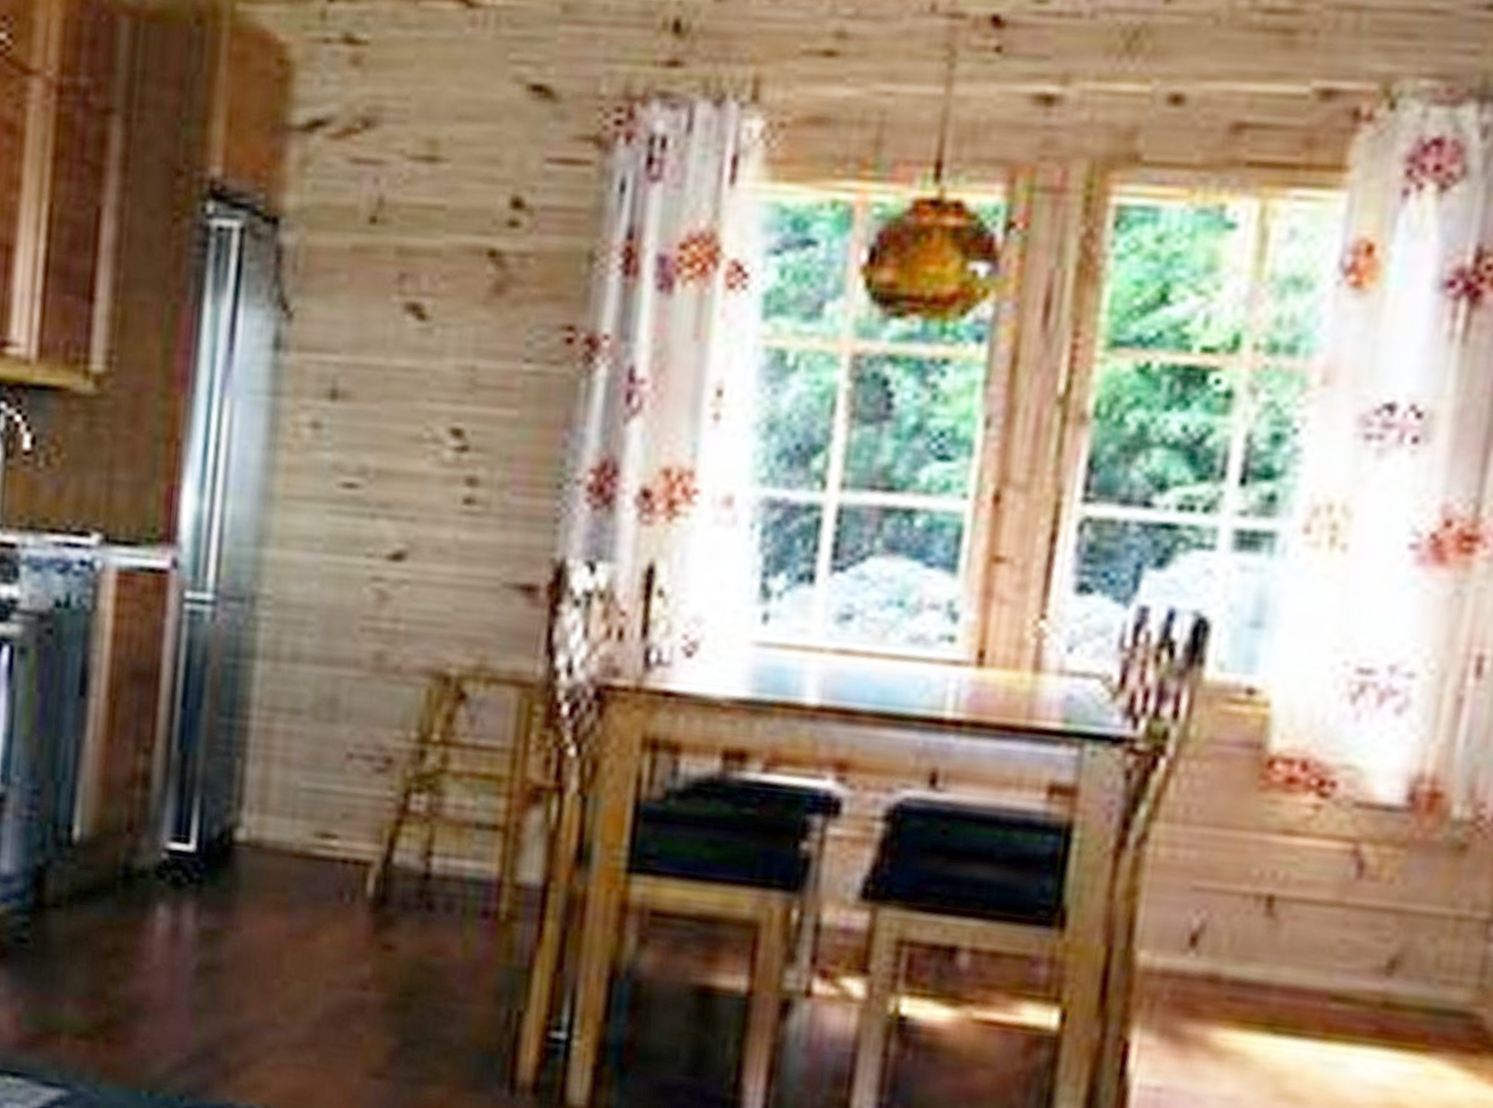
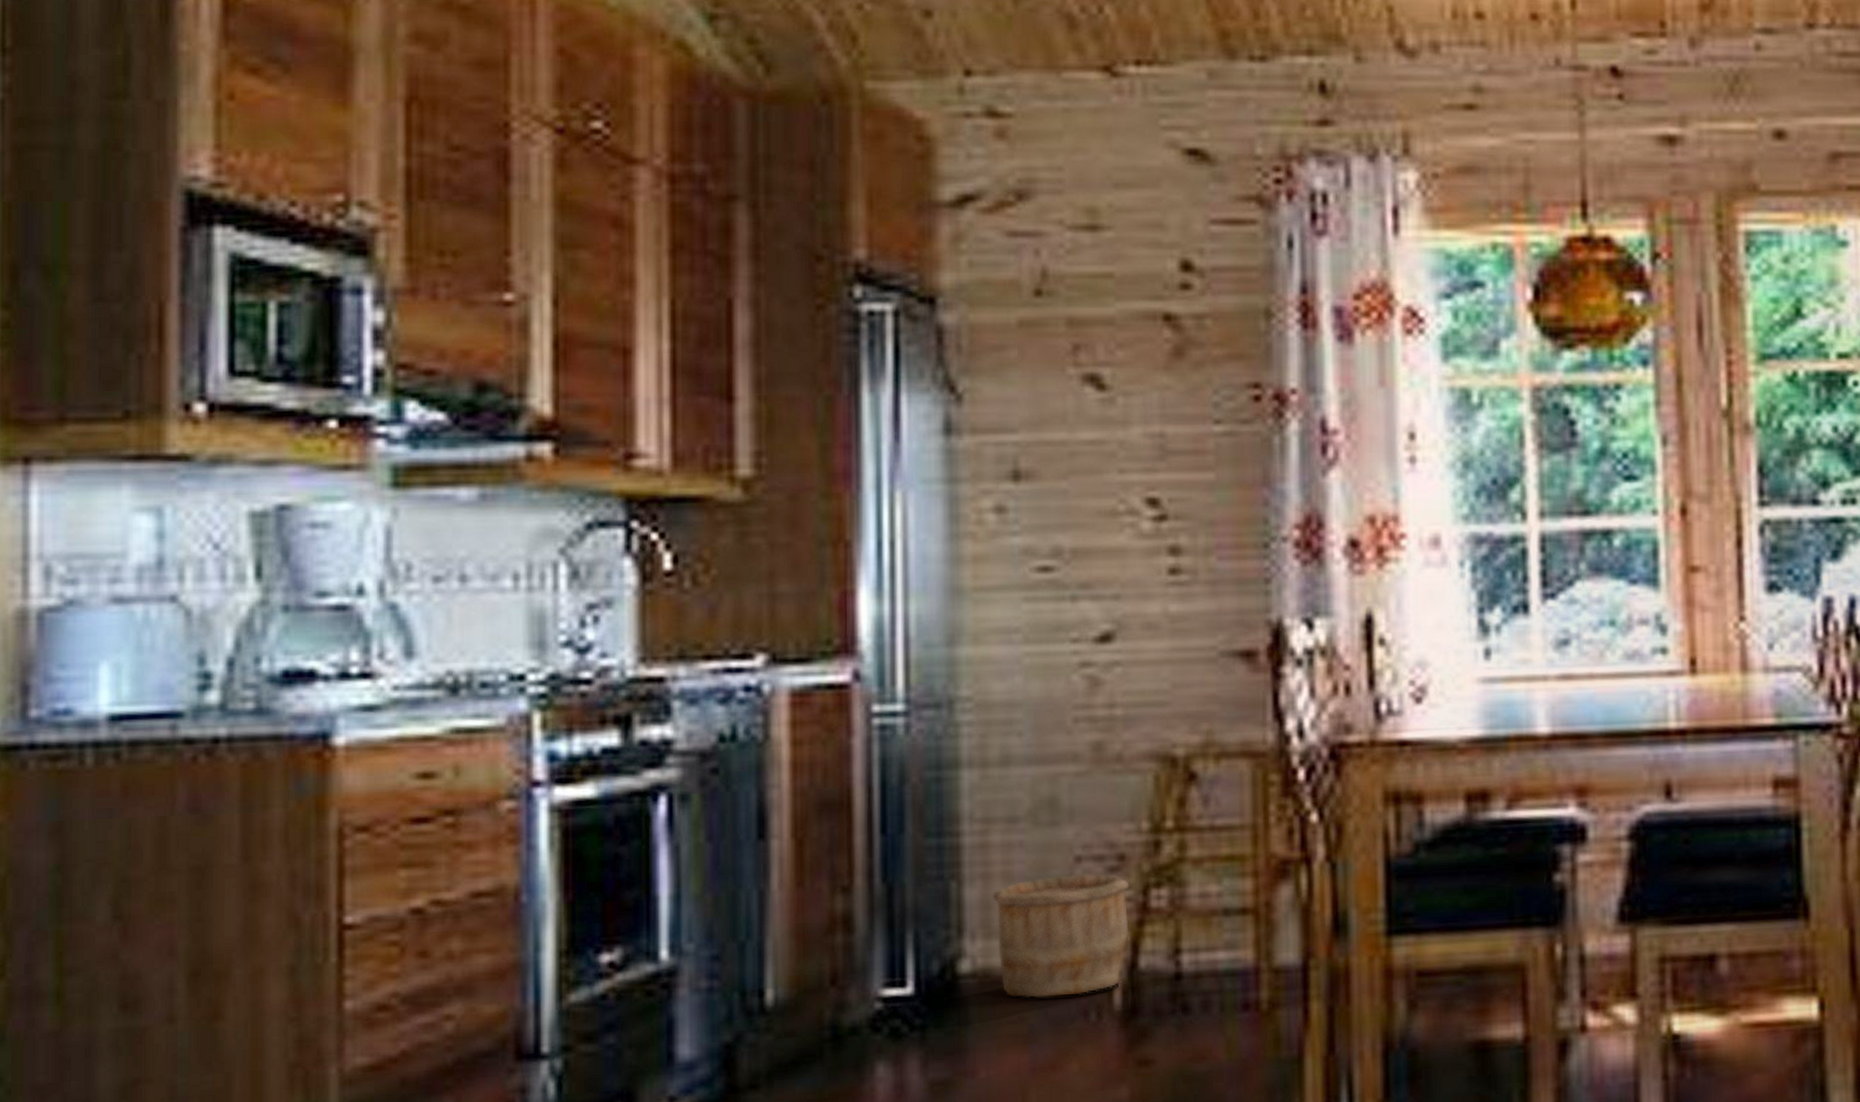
wooden bucket: none [270,767,393,877] -> present [992,873,1130,998]

